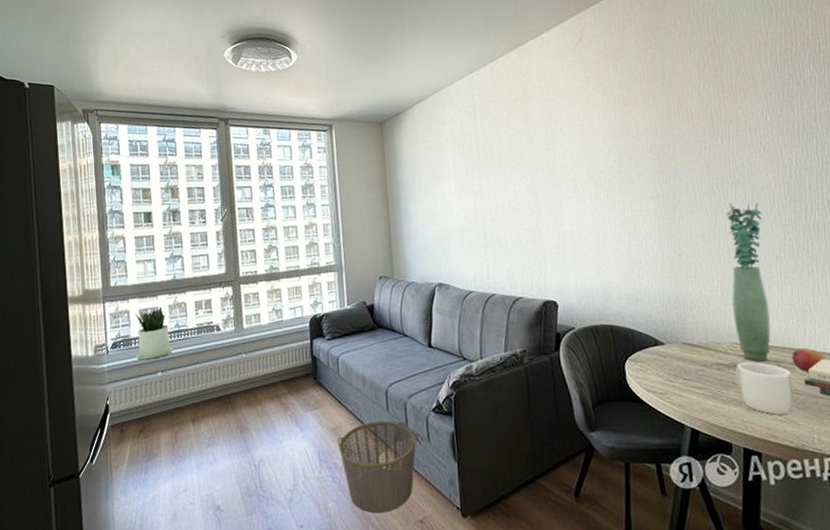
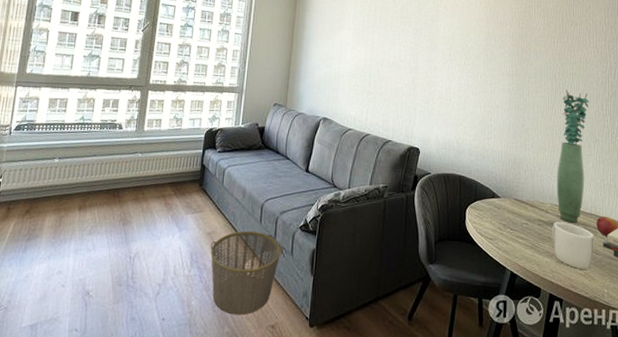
planter: present [135,307,173,360] -> none [37,99,74,146]

